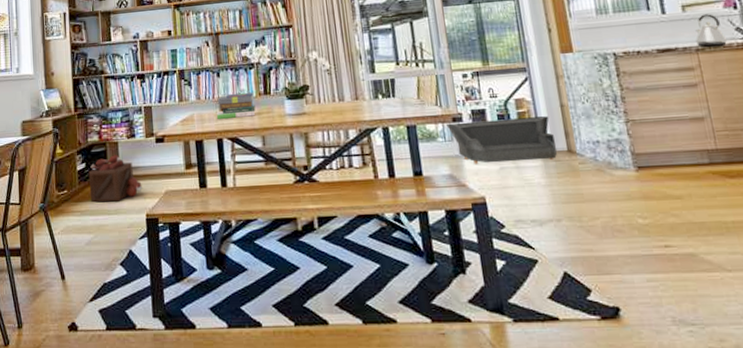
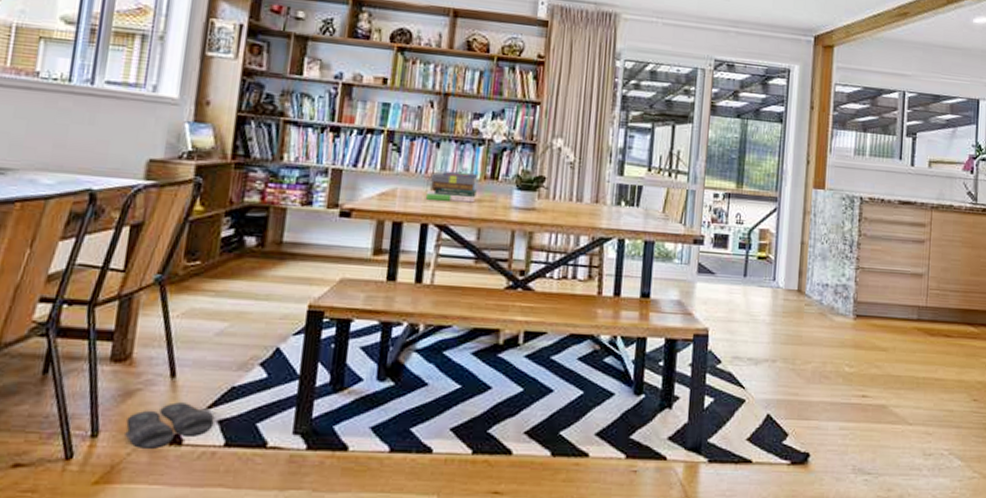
slippers: none [39,298,96,335] -> present [125,402,214,449]
toy box: present [88,155,142,203] -> none [233,224,310,284]
dog bed: present [446,116,558,164] -> none [686,244,789,297]
kettle: present [695,14,728,48] -> none [933,173,959,208]

